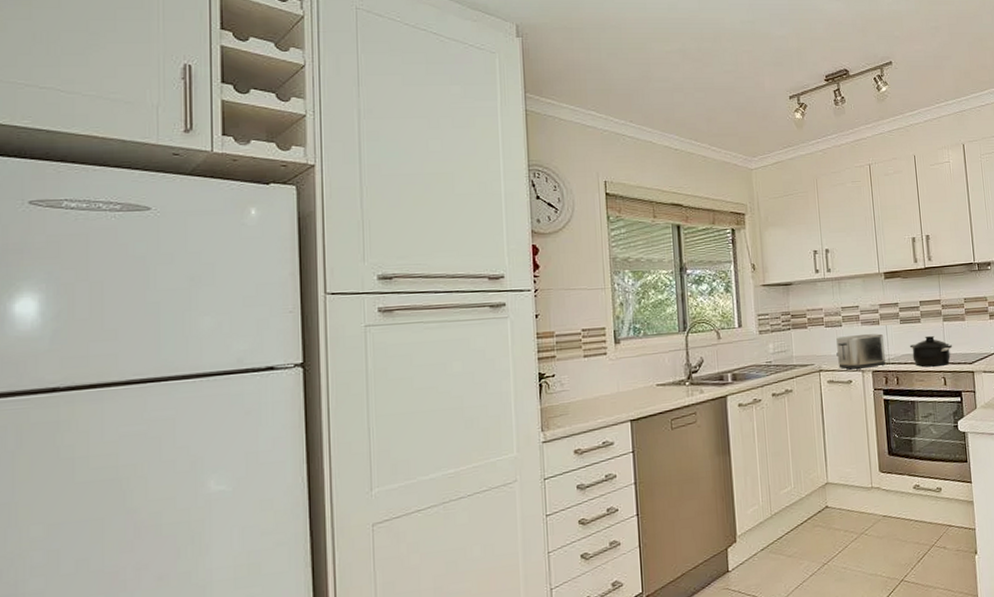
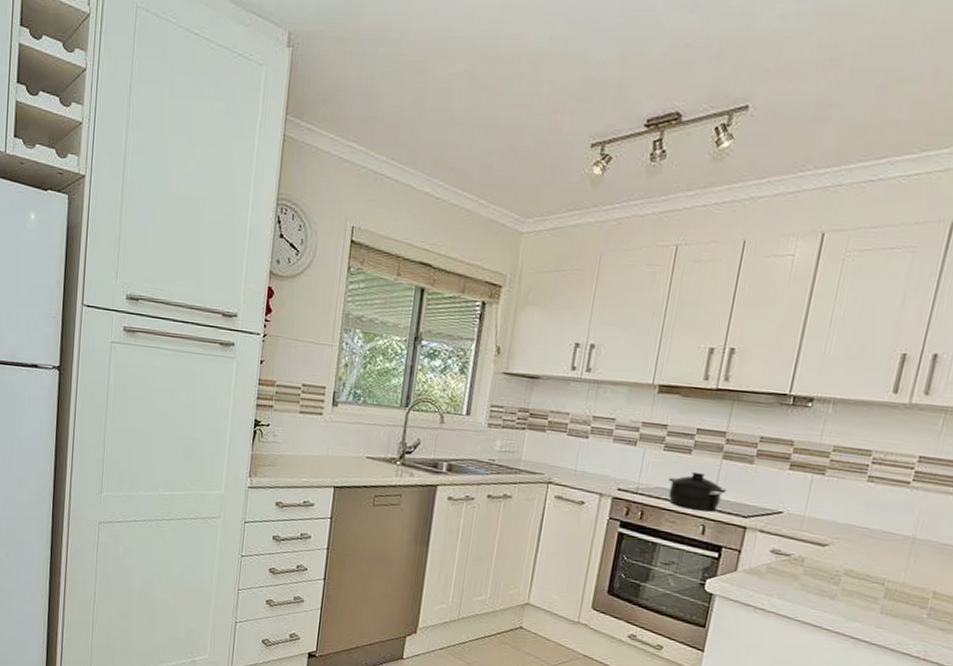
toaster: present [836,333,886,369] -> none [572,449,639,494]

